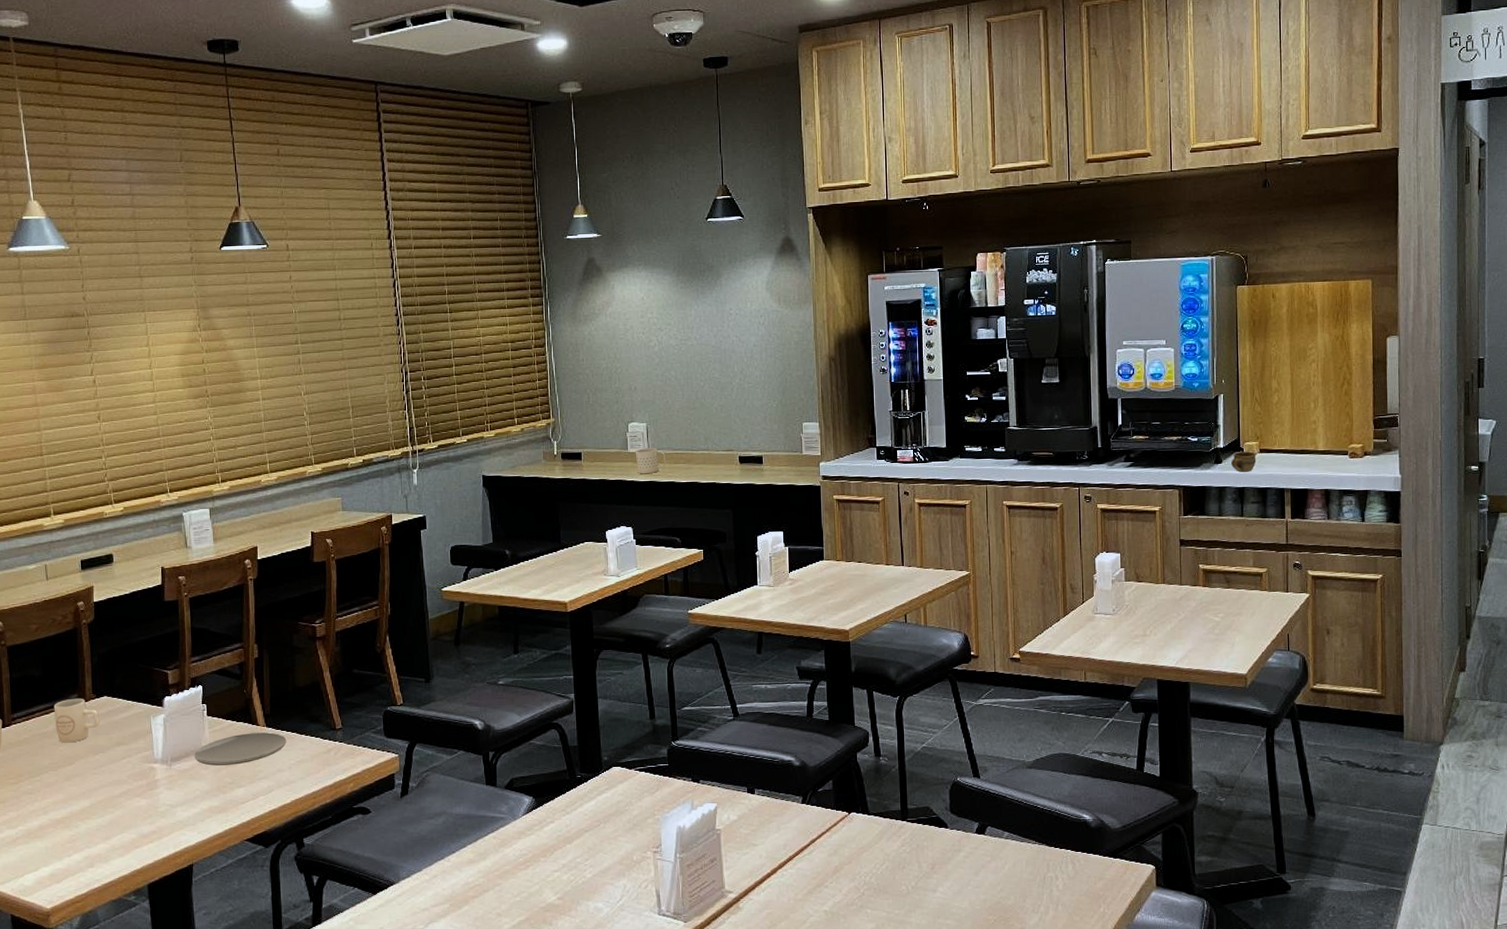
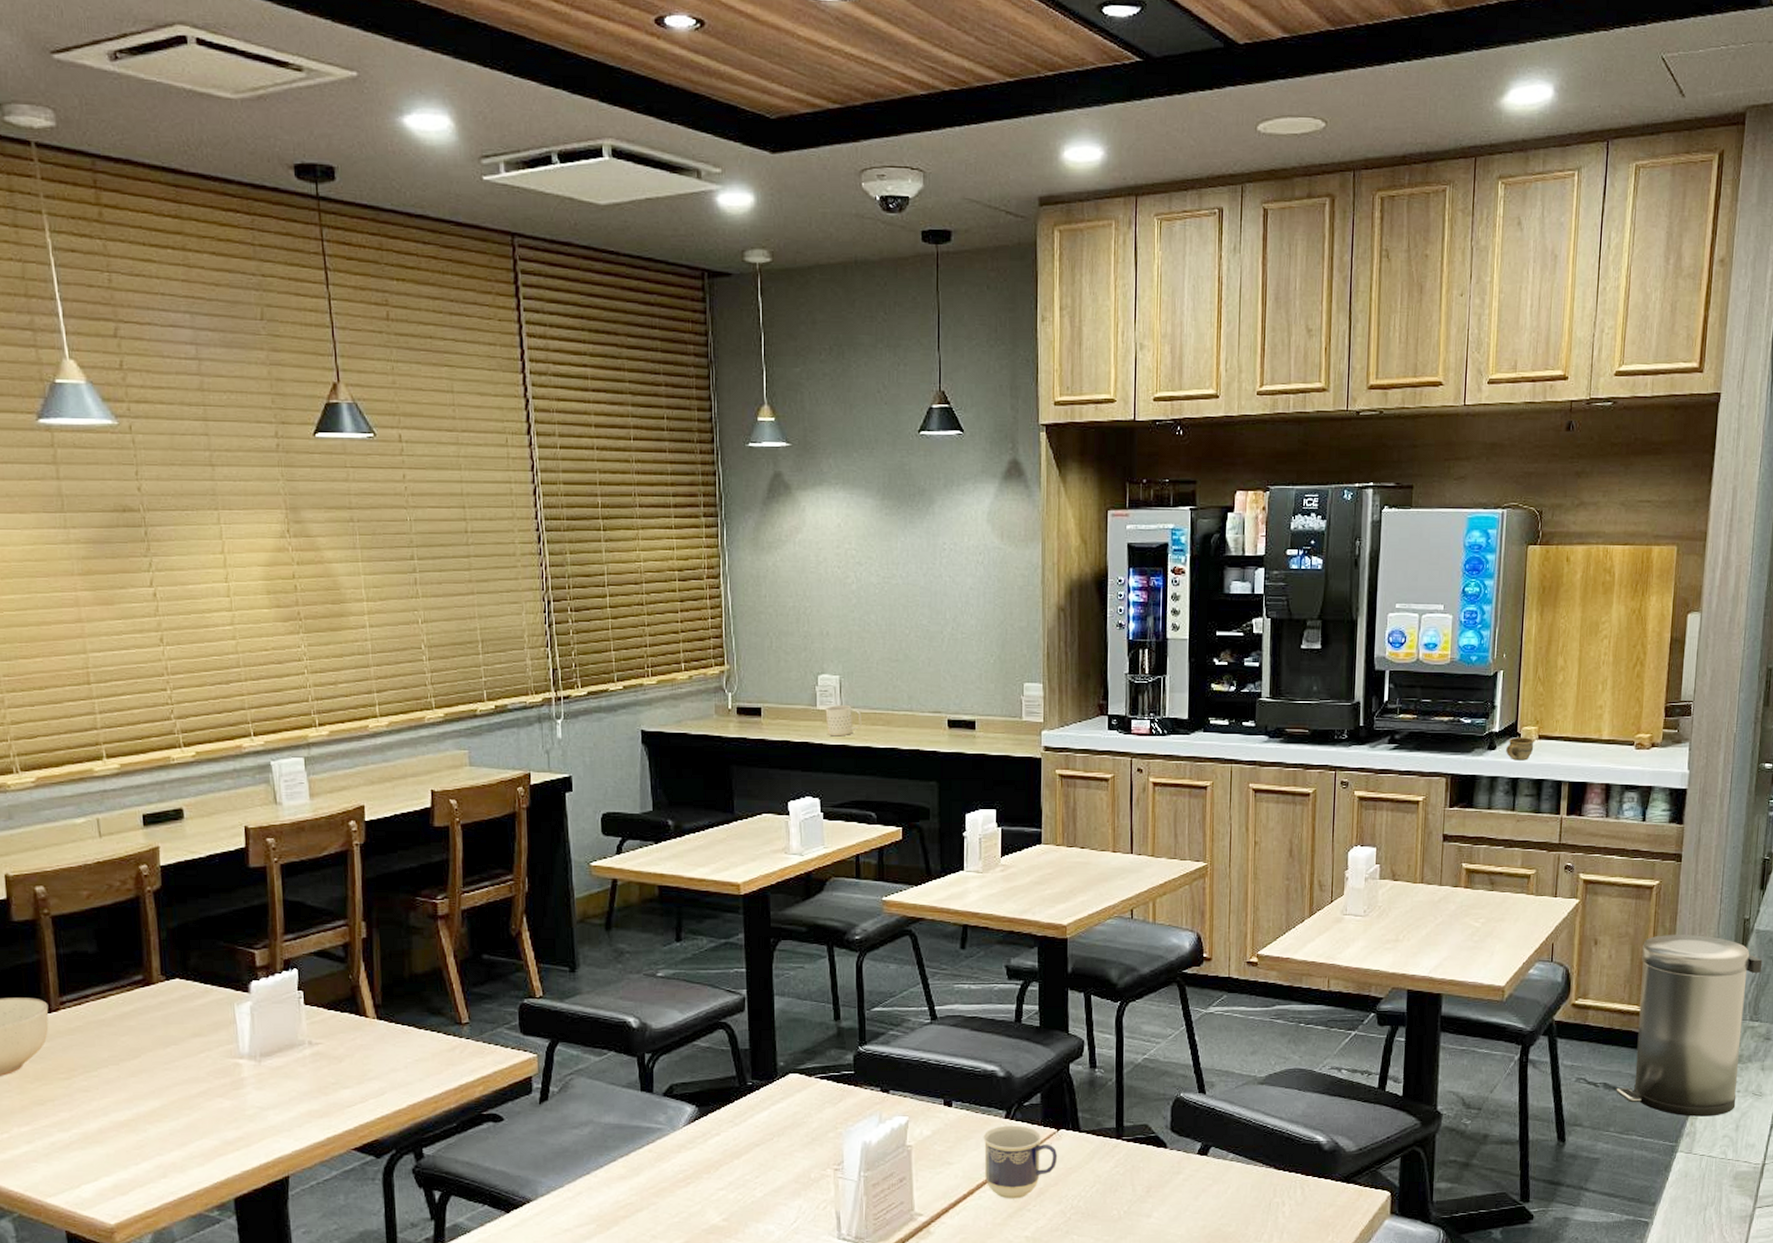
mug: present [53,698,99,743] -> none [112,980,170,1033]
plate: present [194,732,287,766] -> none [288,1026,402,1063]
cup: none [783,809,850,877] -> present [983,1125,1058,1199]
pedal bin: none [1359,622,1487,791] -> present [1616,935,1763,1117]

